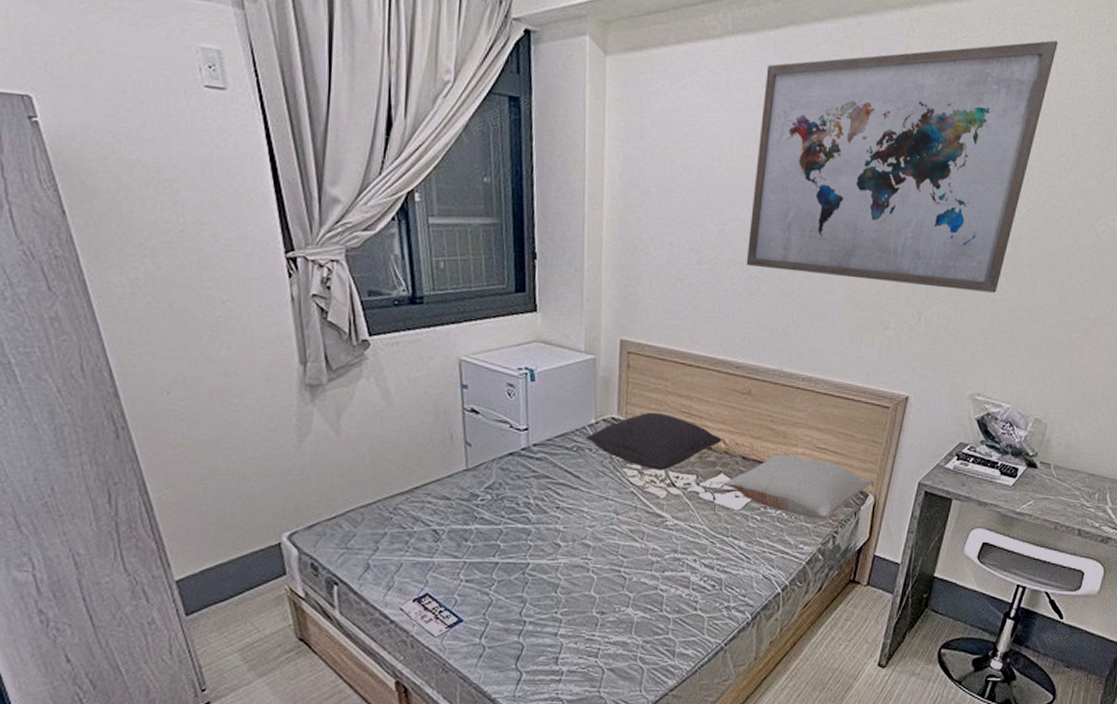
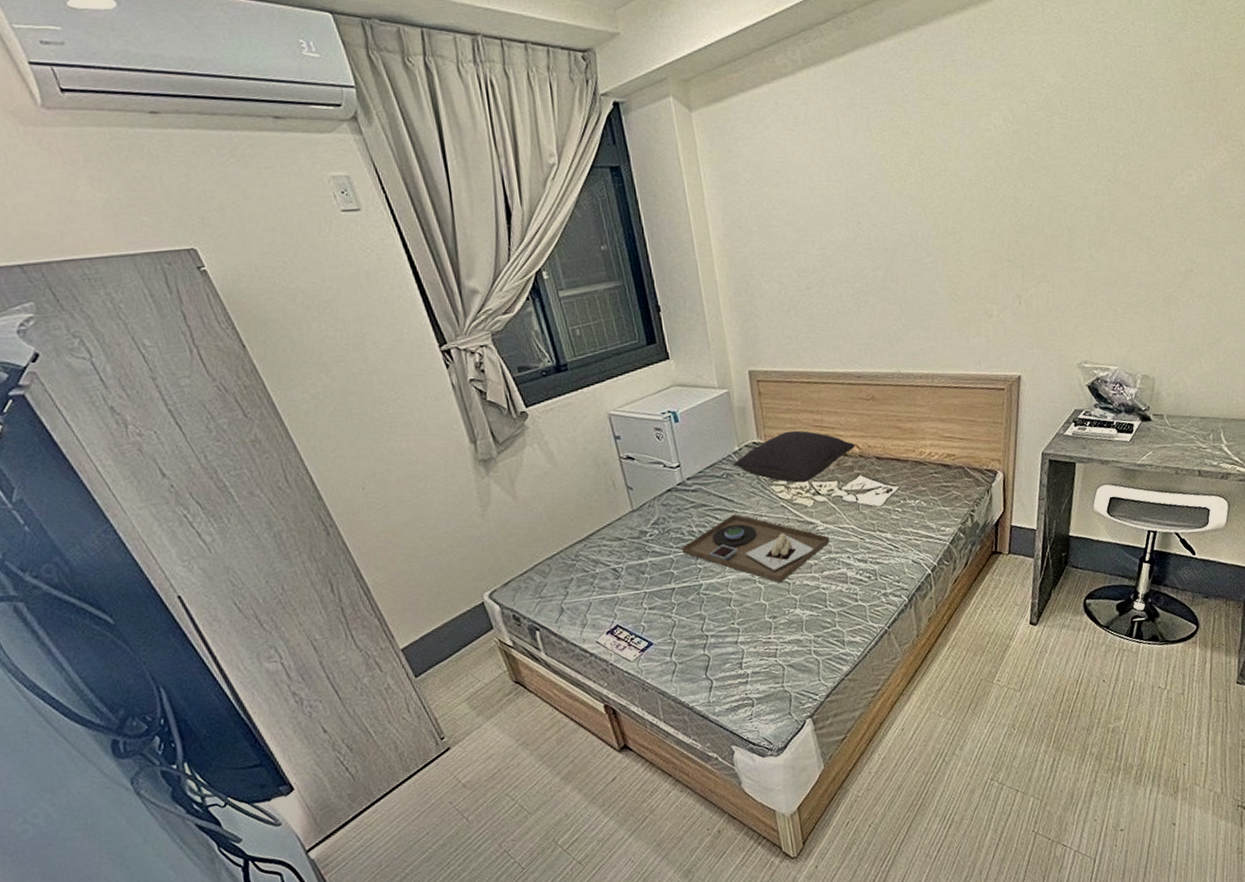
platter: none [513,492,678,576] -> present [681,514,830,583]
pillow: present [724,453,873,519] -> none [863,448,999,502]
wall art: present [746,40,1058,293] -> none [840,13,1113,282]

